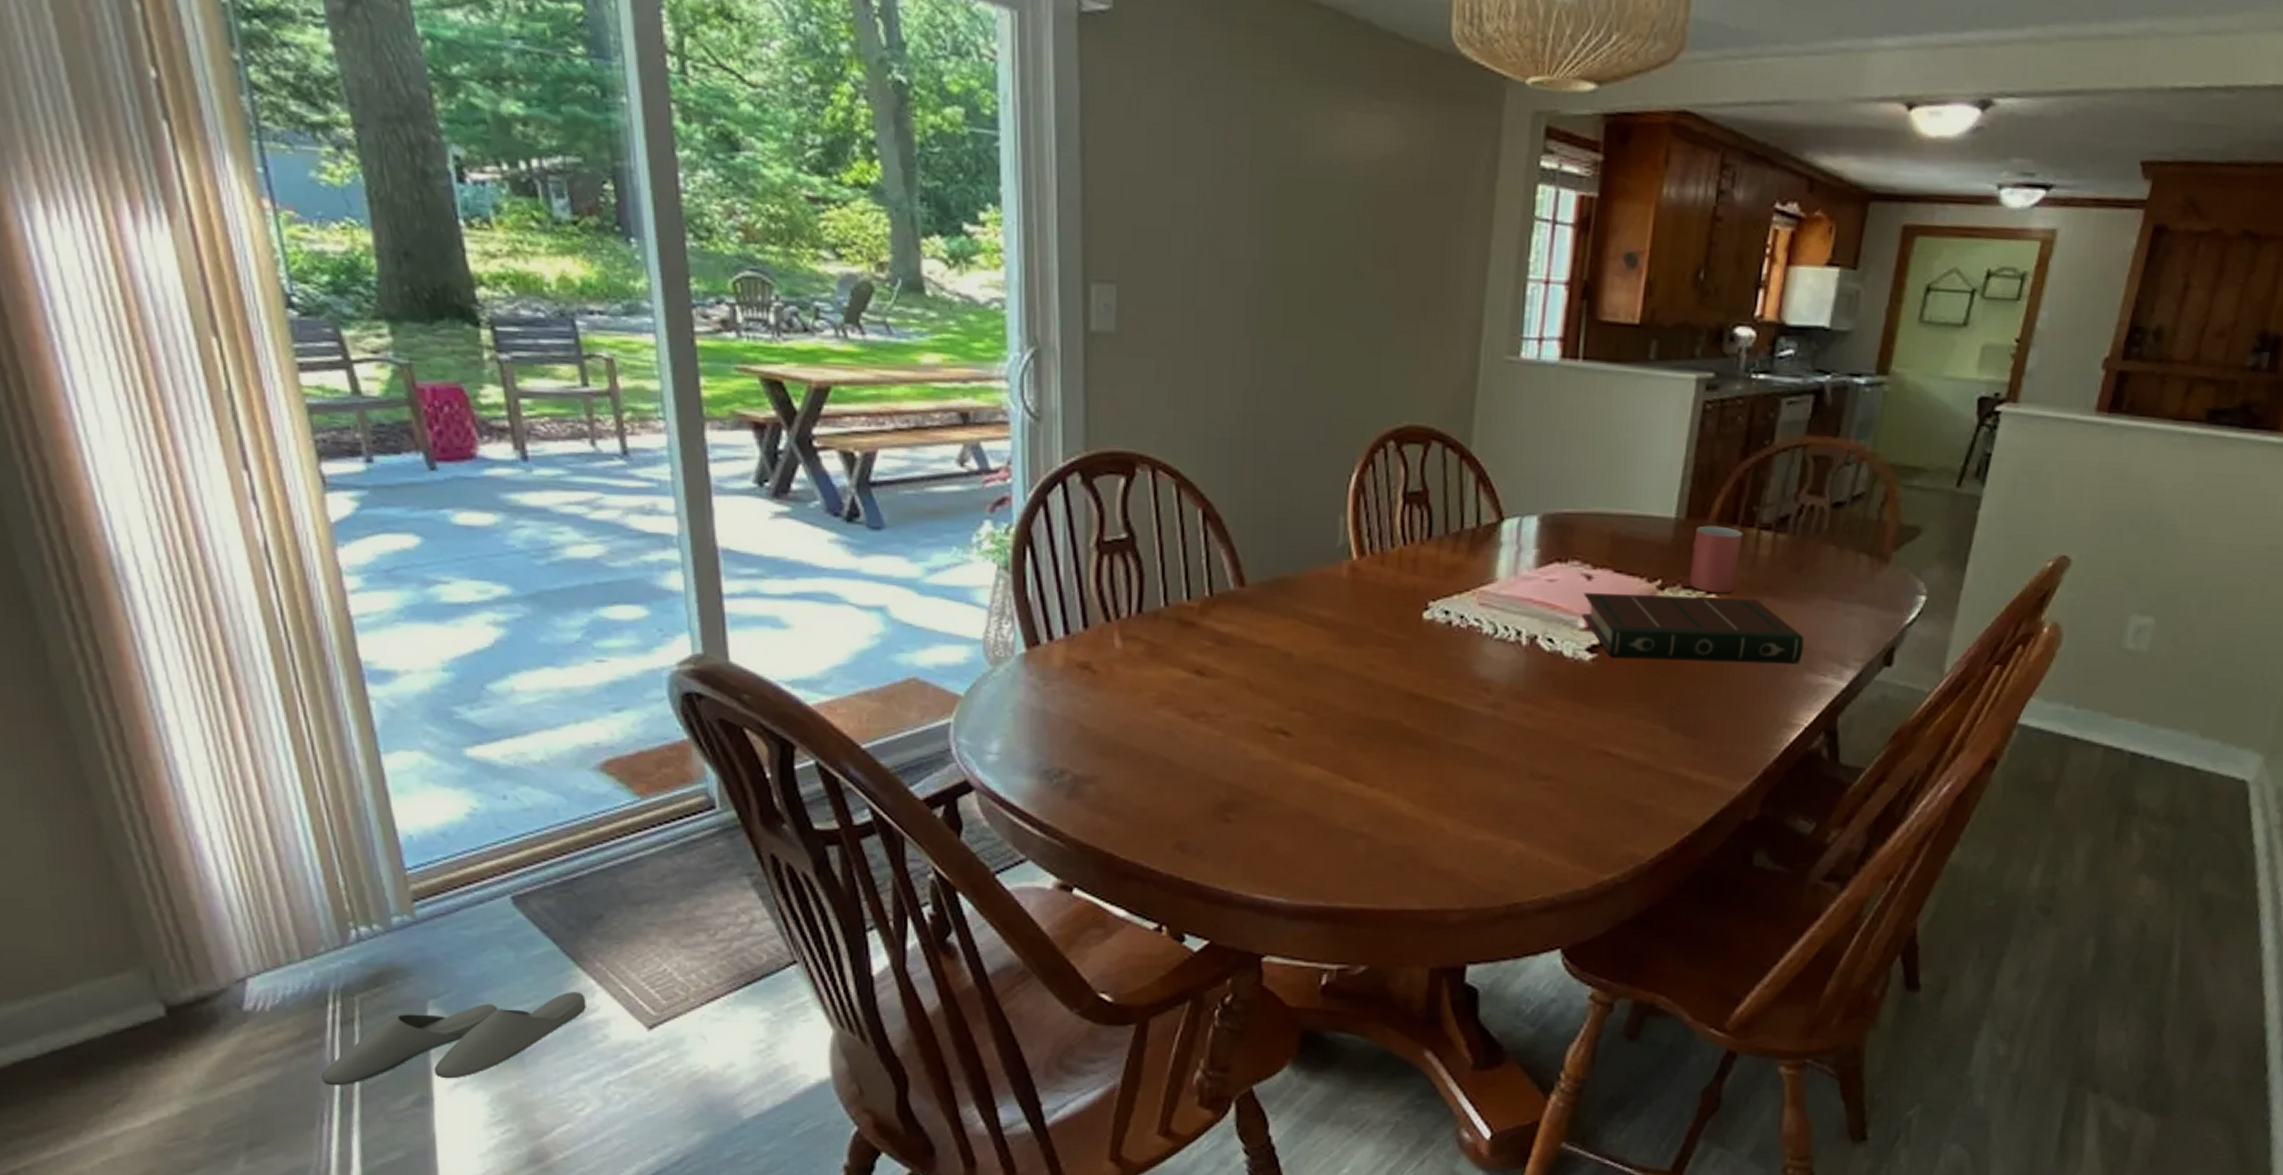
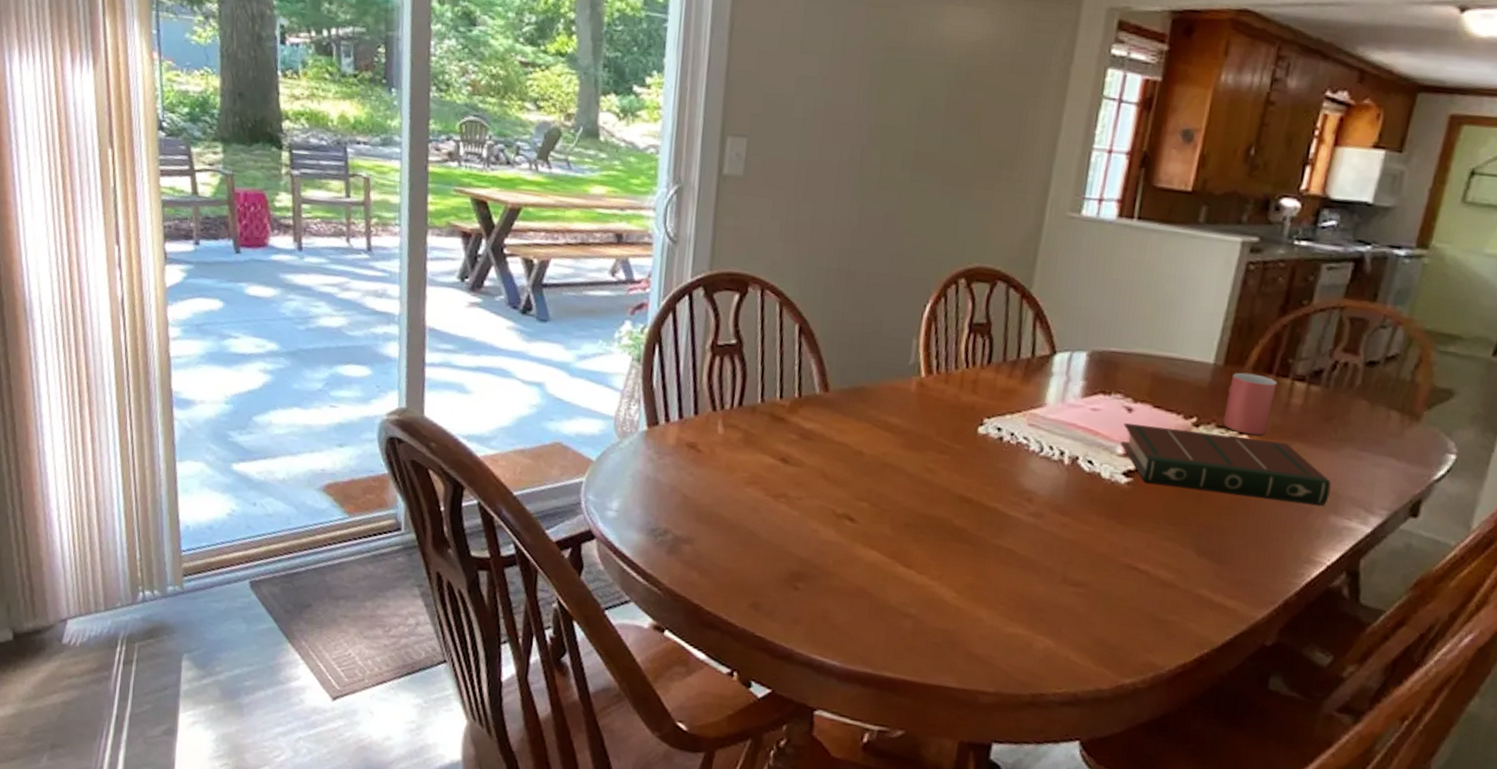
slippers: present [320,992,586,1086] -> none [105,661,292,718]

